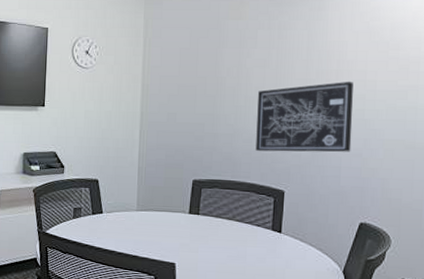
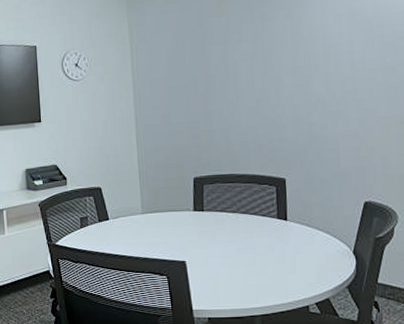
wall art: present [255,81,353,152] -> none [248,63,347,142]

